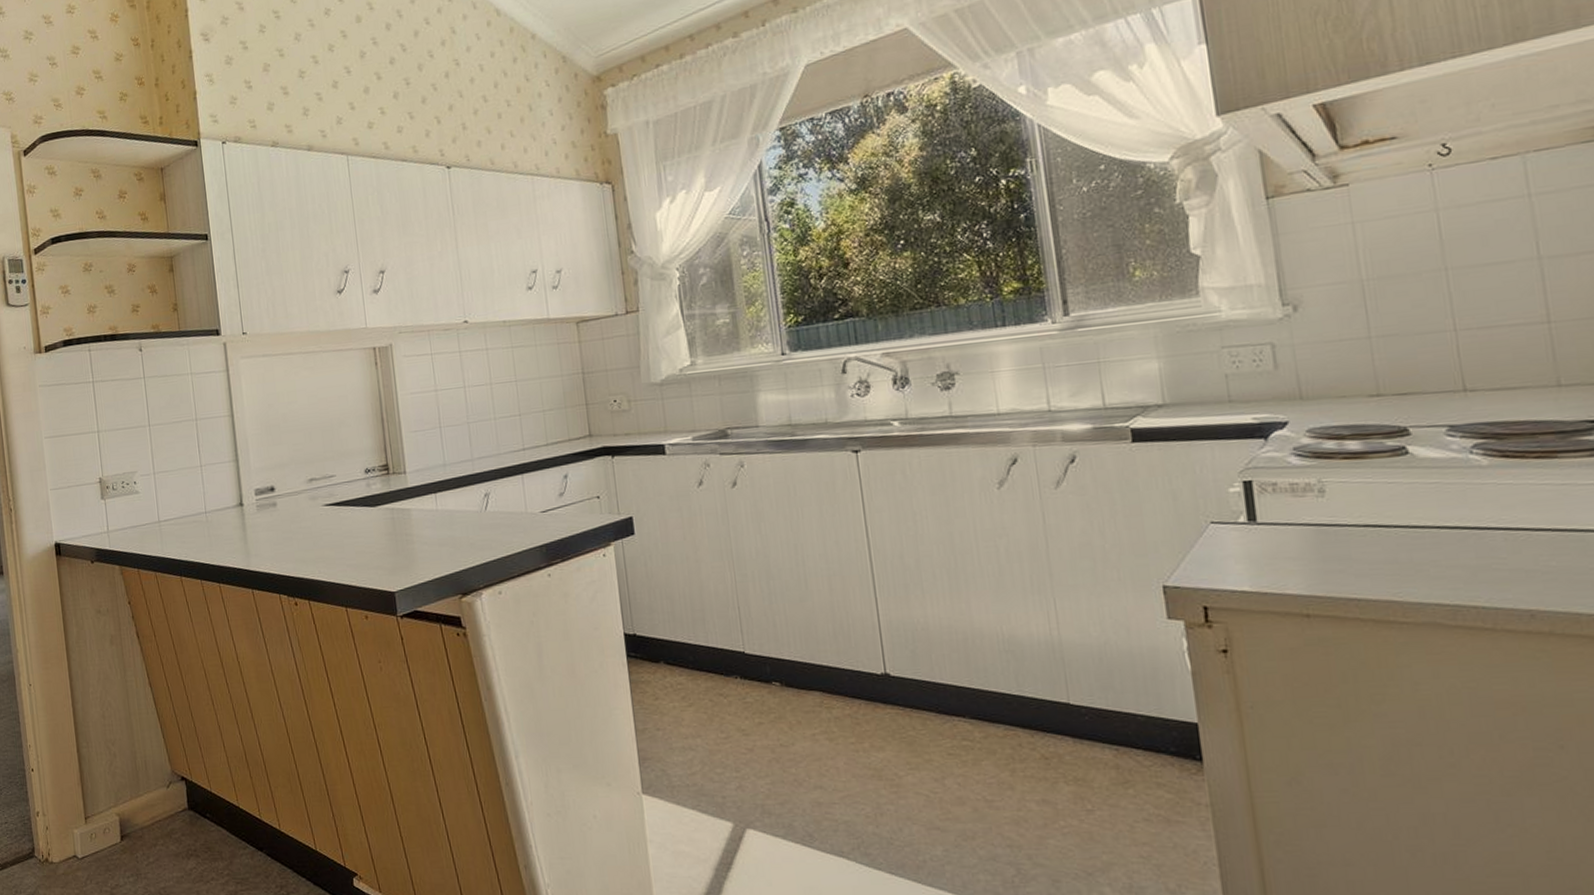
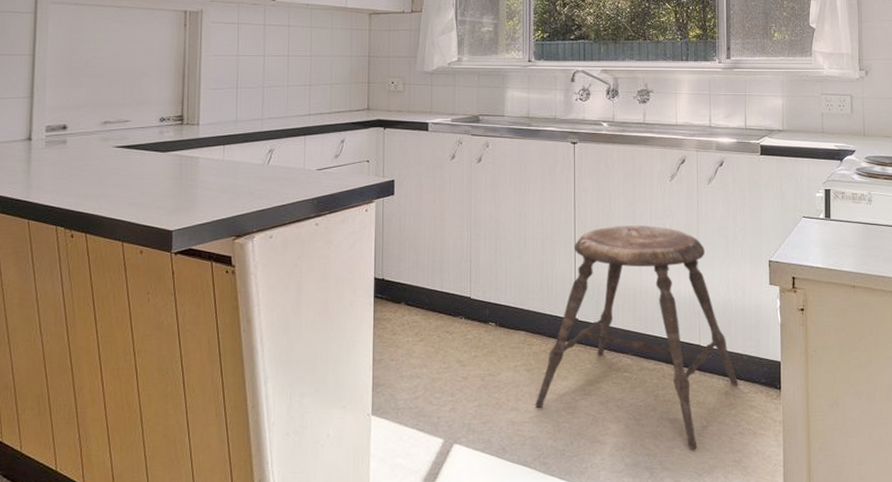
stool: none [845,549,1135,841] -> present [536,225,739,450]

